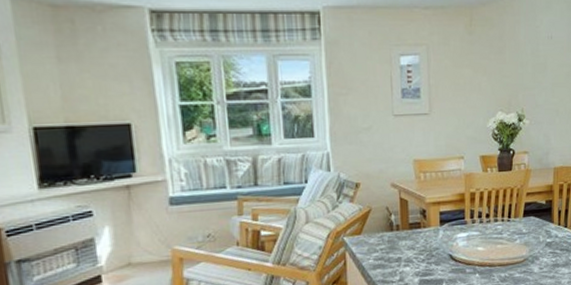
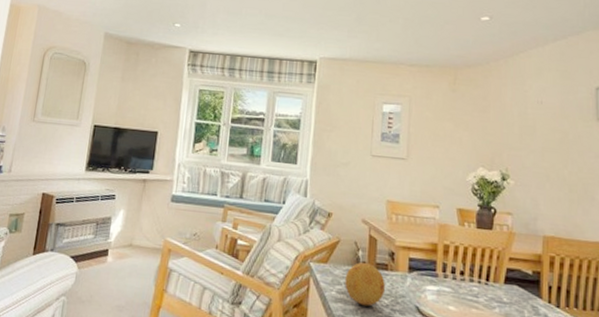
fruit: none [381,225,420,266] -> present [345,262,385,306]

